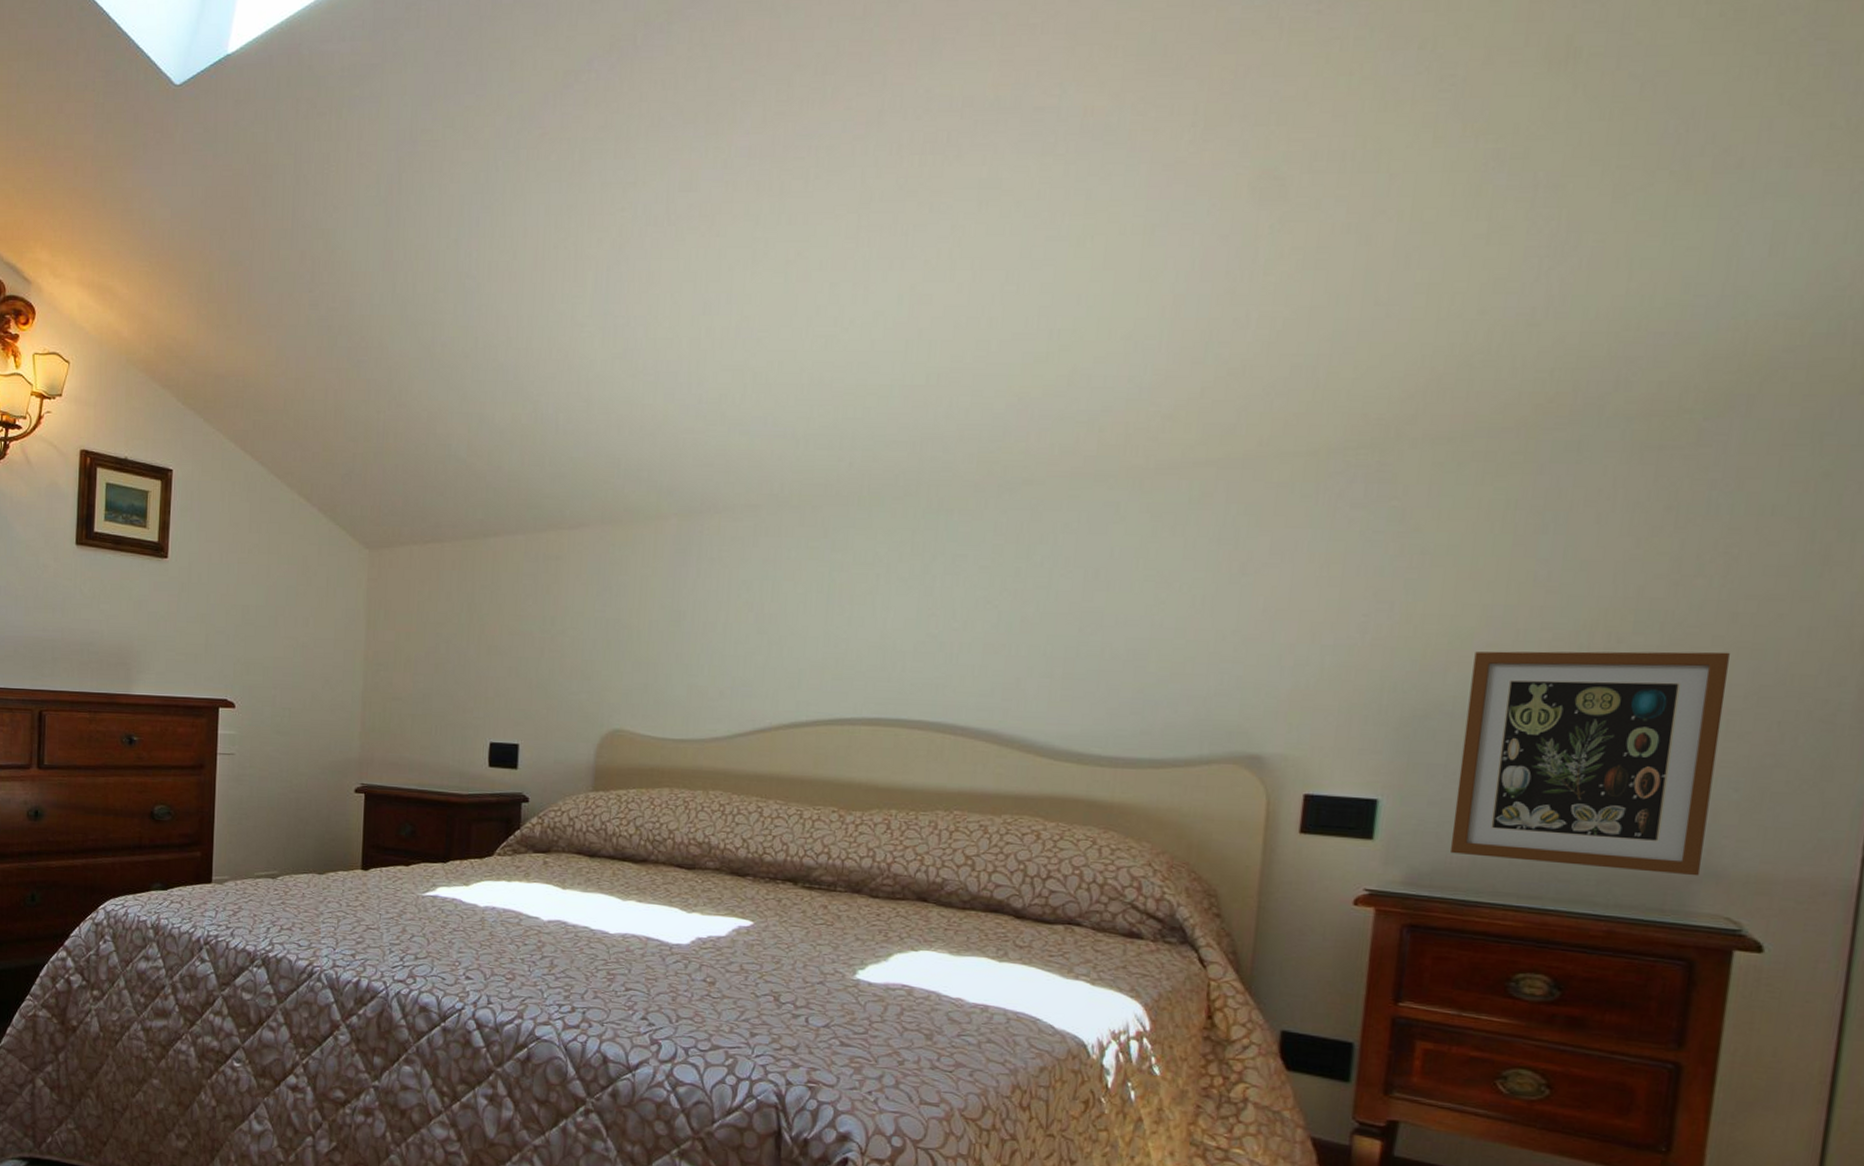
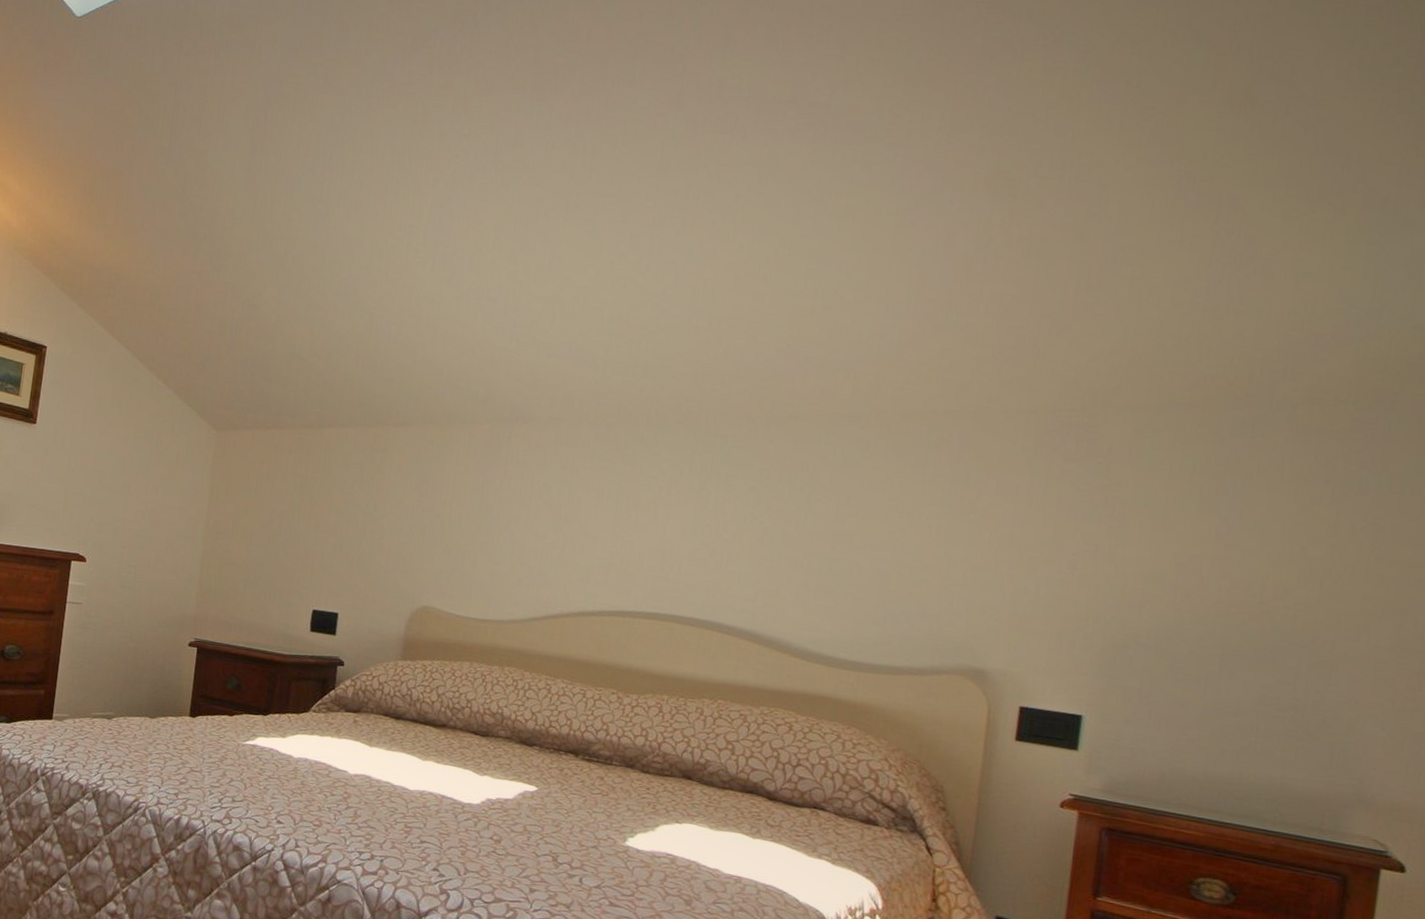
picture frame: present [1450,651,1730,876] -> none [1143,592,1377,802]

